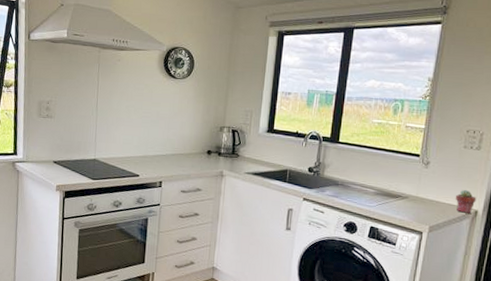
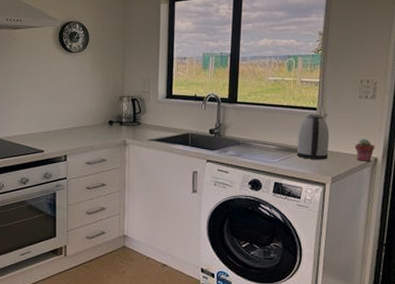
kettle: none [395,160,431,208] -> present [296,114,330,160]

